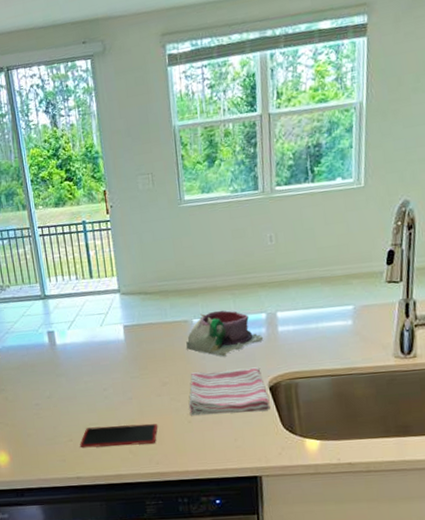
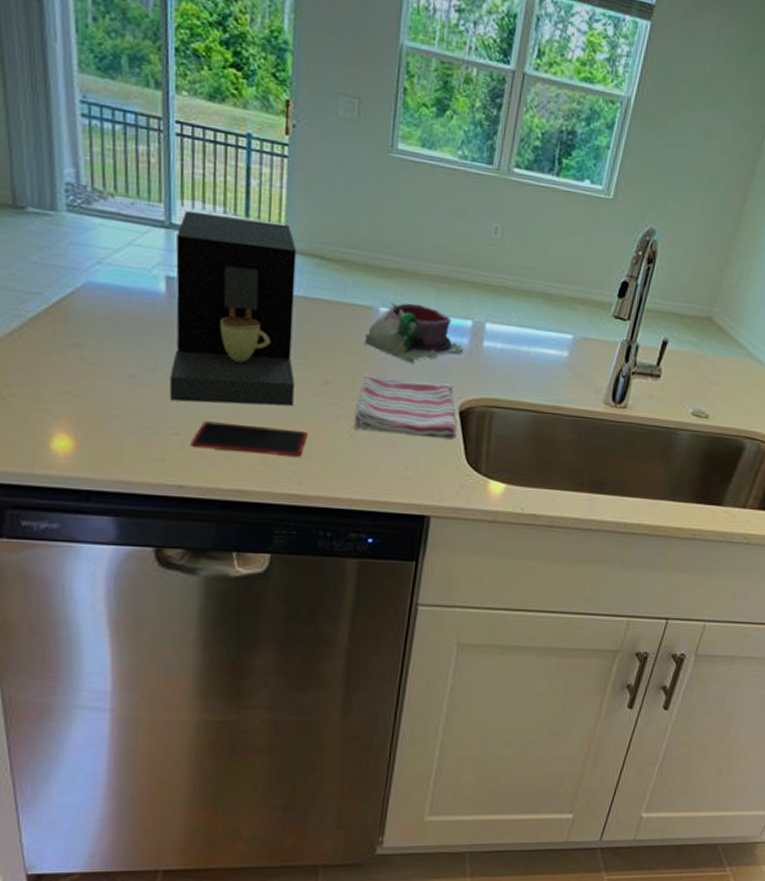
coffee maker: none [49,276,144,417] -> present [169,210,297,407]

